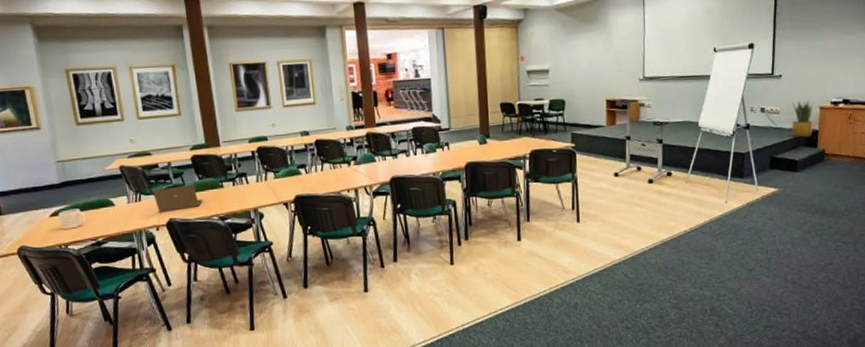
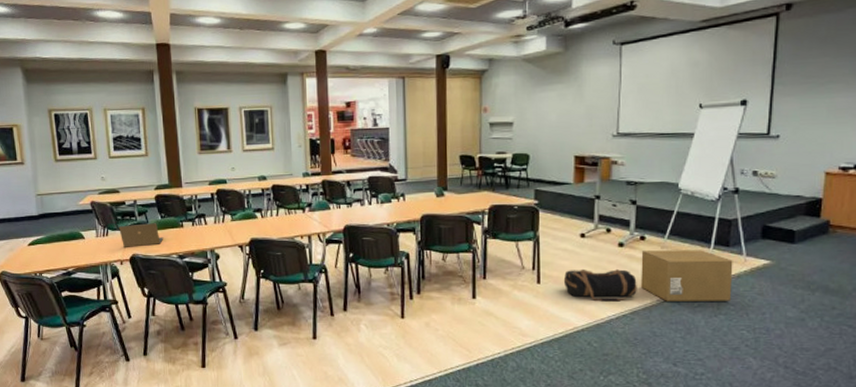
mug: present [59,208,86,229] -> none [36,239,59,258]
duffel bag: none [600,204,666,236] -> present [563,268,637,302]
box: none [668,182,747,231] -> present [641,250,733,301]
planter: present [791,99,815,138] -> none [789,164,819,206]

